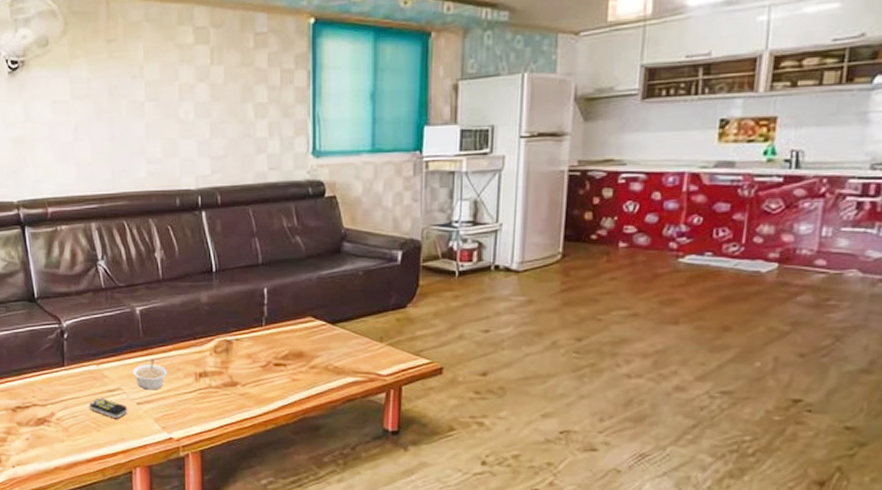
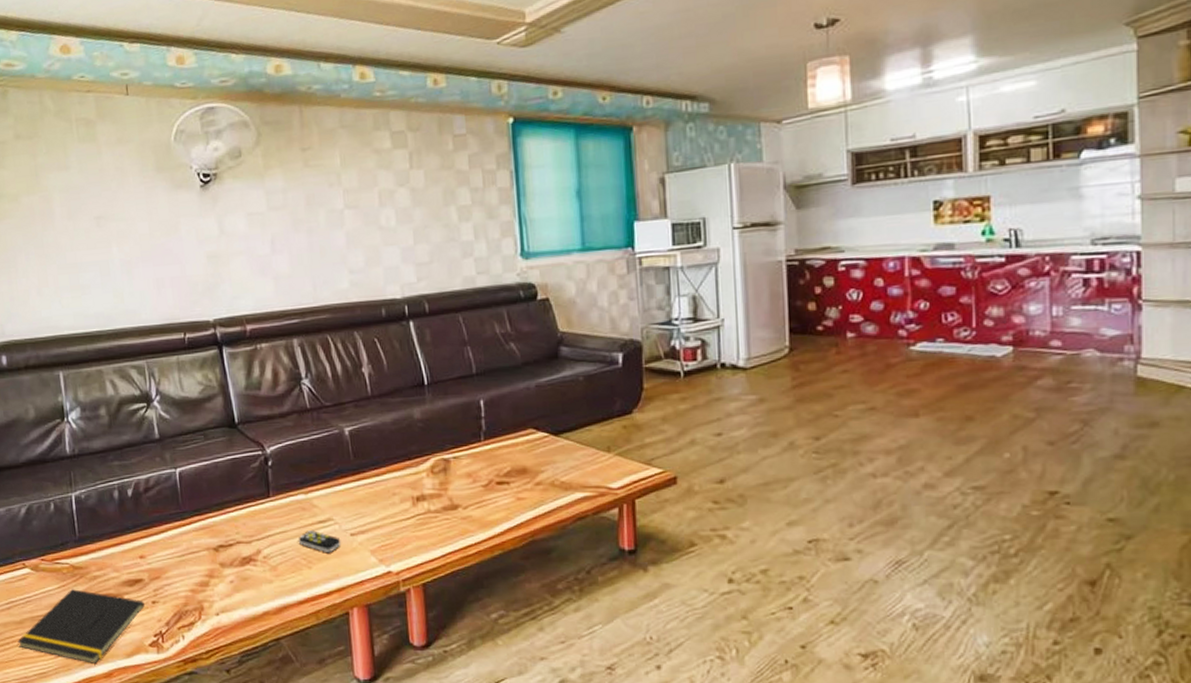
legume: present [133,359,168,390] -> none [344,484,383,519]

